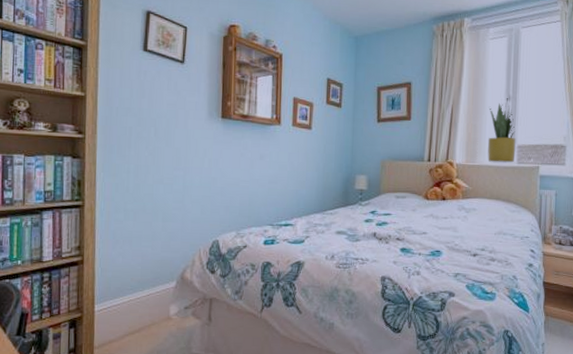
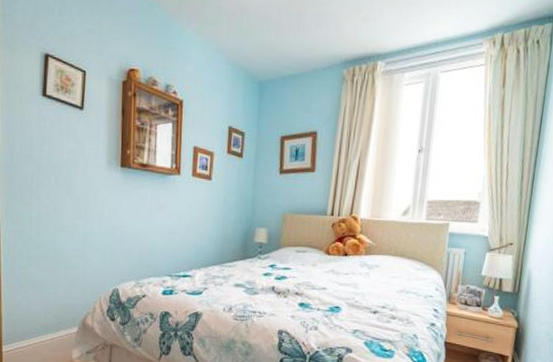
planter: present [488,103,516,163] -> none [394,155,426,219]

